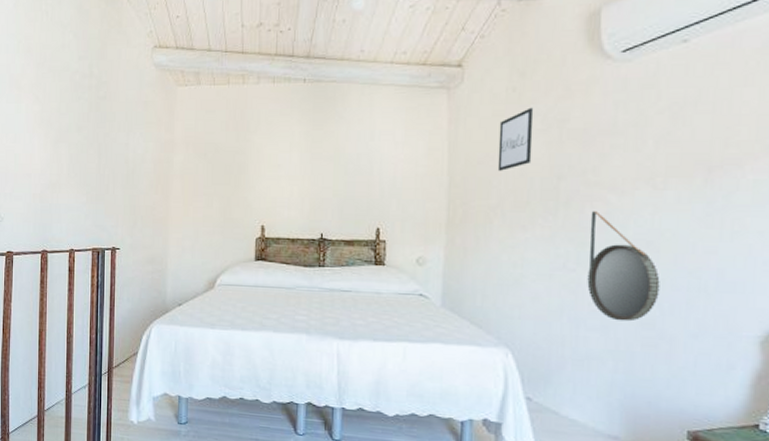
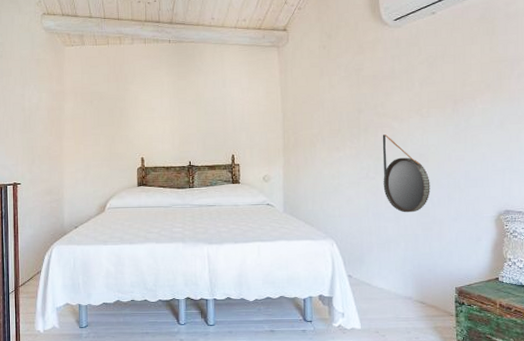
wall art: present [497,107,534,171] -> none [316,60,340,108]

